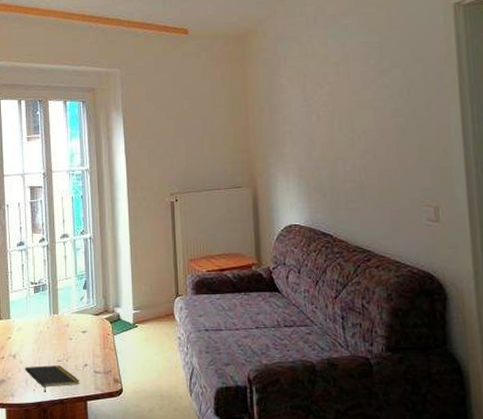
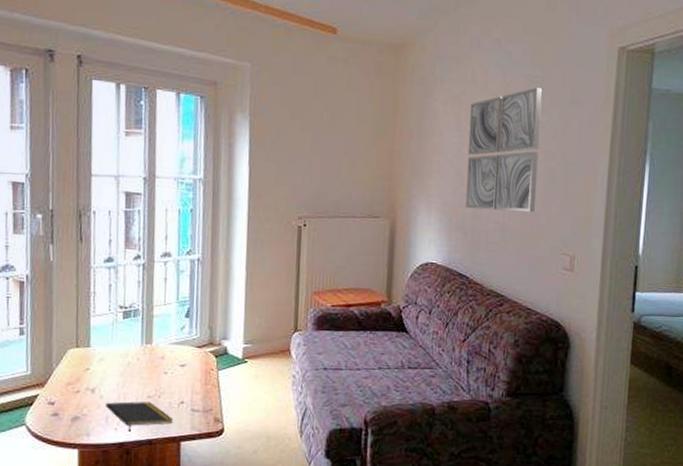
wall art: none [314,52,391,171] -> present [465,87,542,213]

